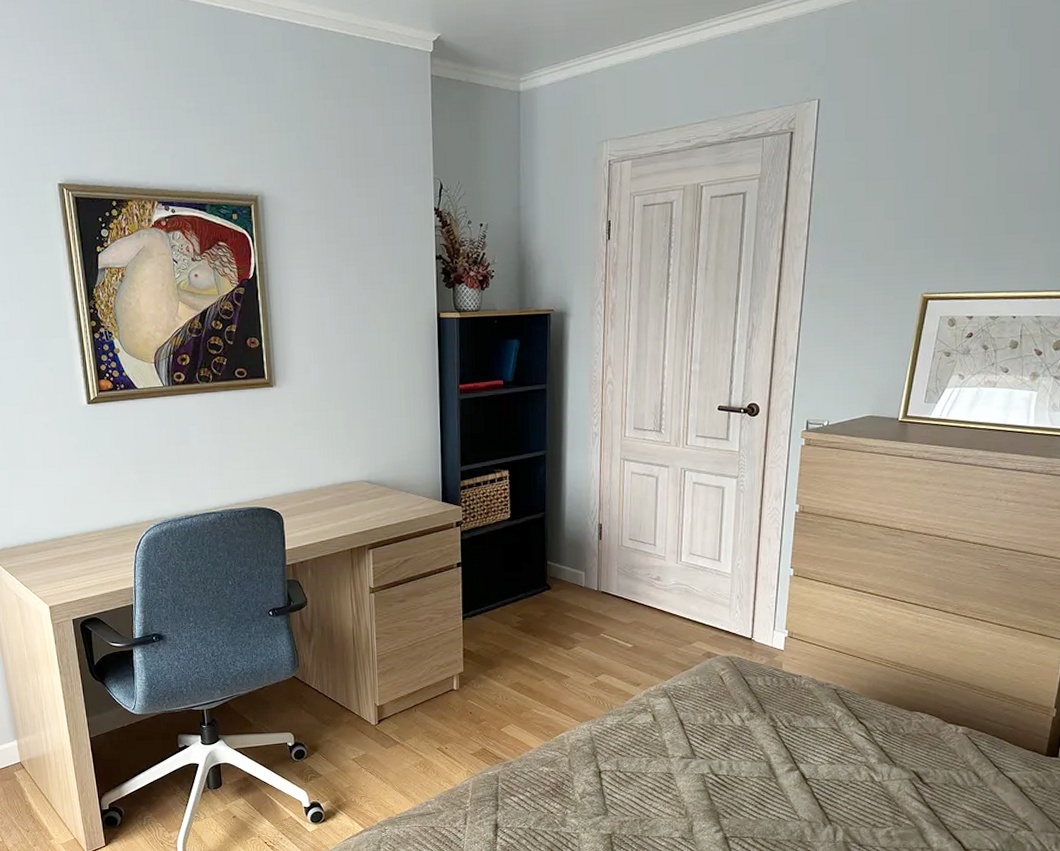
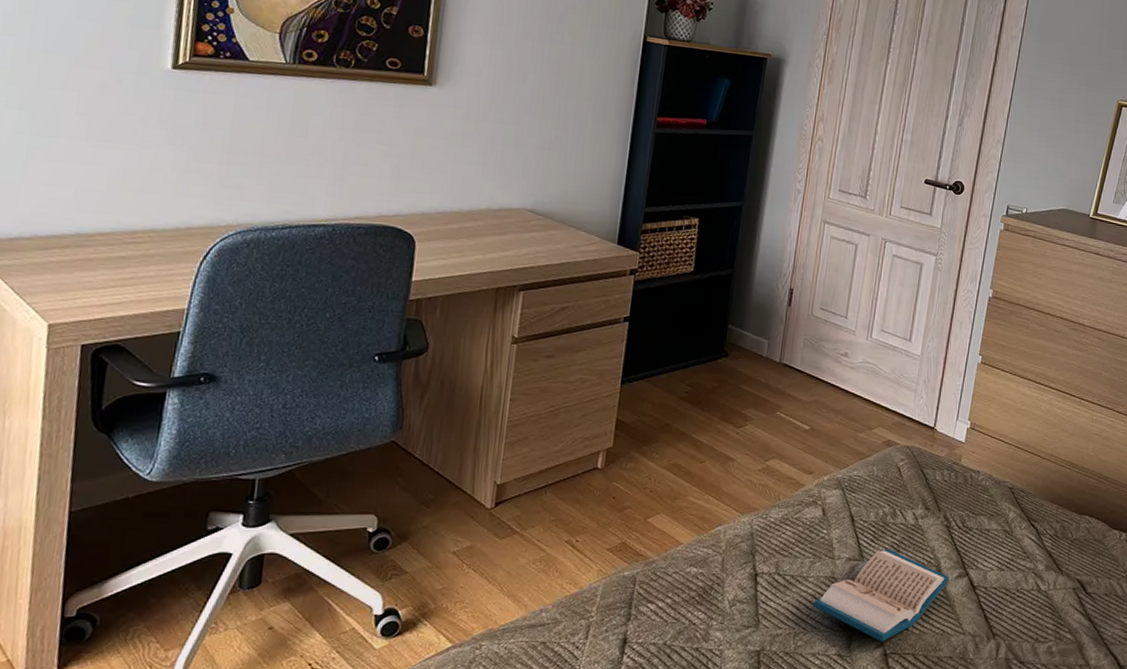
hardback book: none [654,747,781,827] -> present [814,548,950,642]

